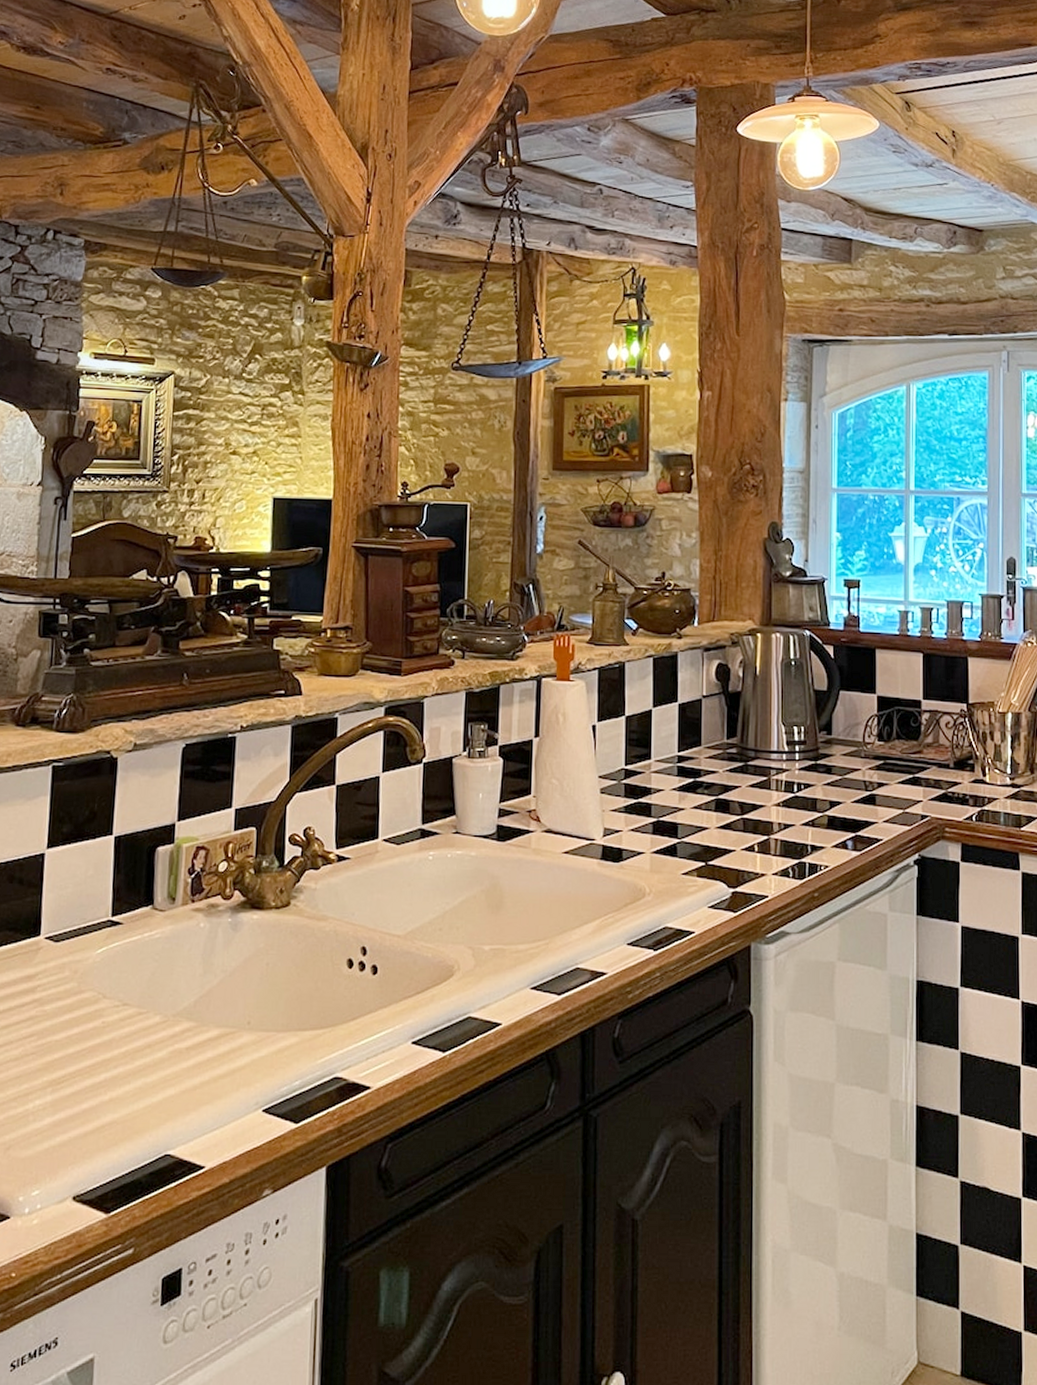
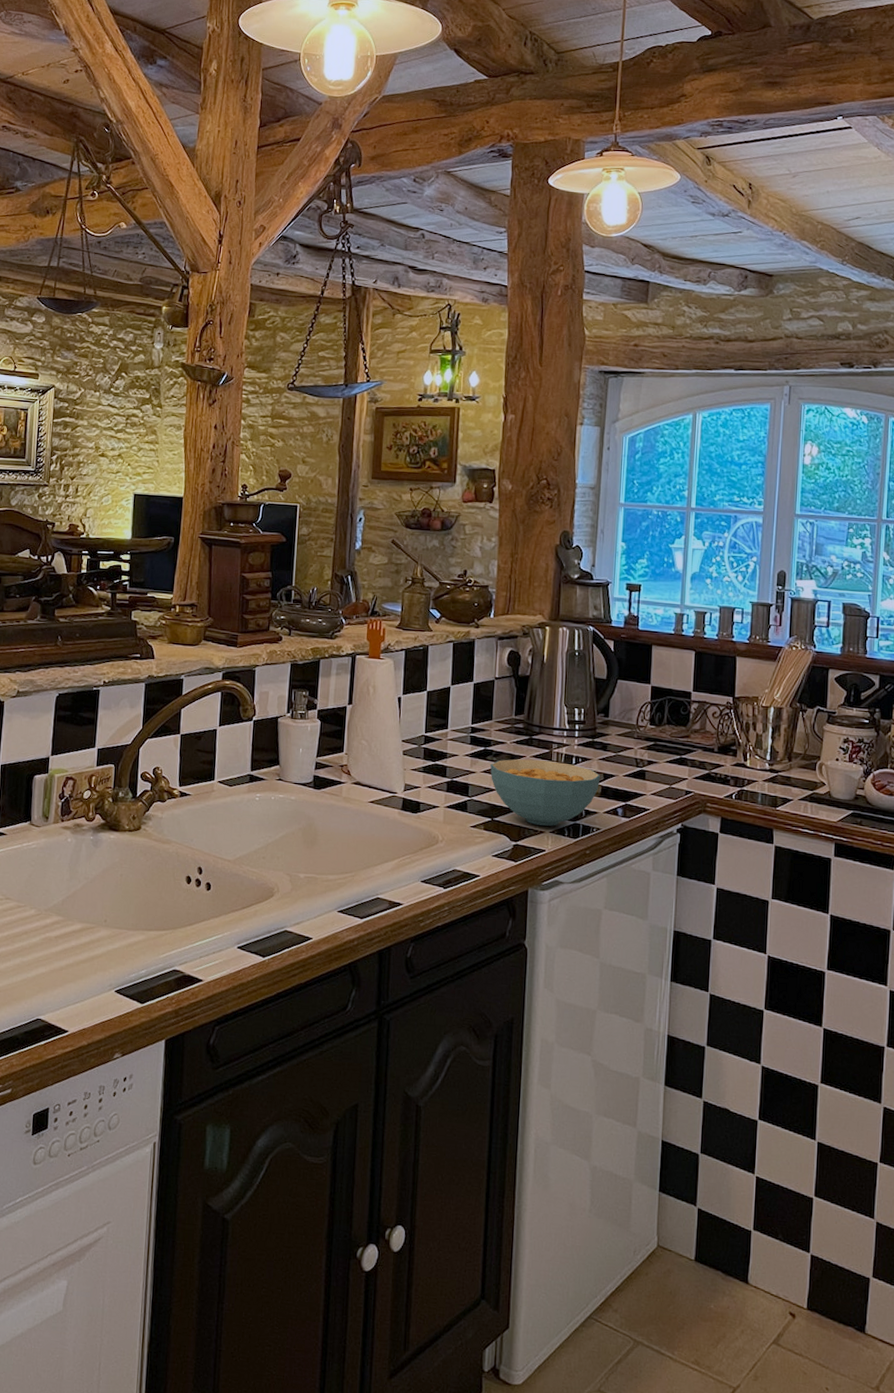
cereal bowl: none [701,789,827,867] -> present [490,759,601,826]

